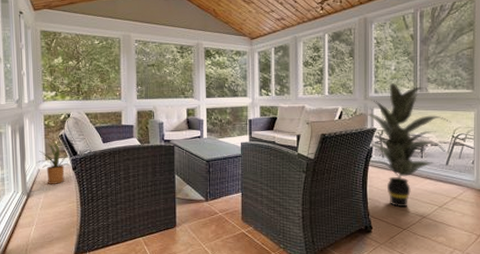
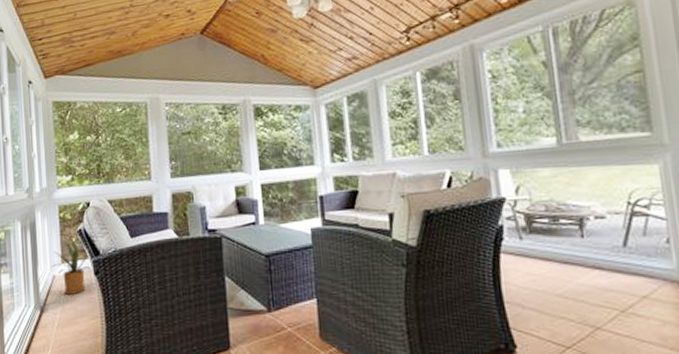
indoor plant: present [364,83,451,208] -> none [485,131,623,314]

